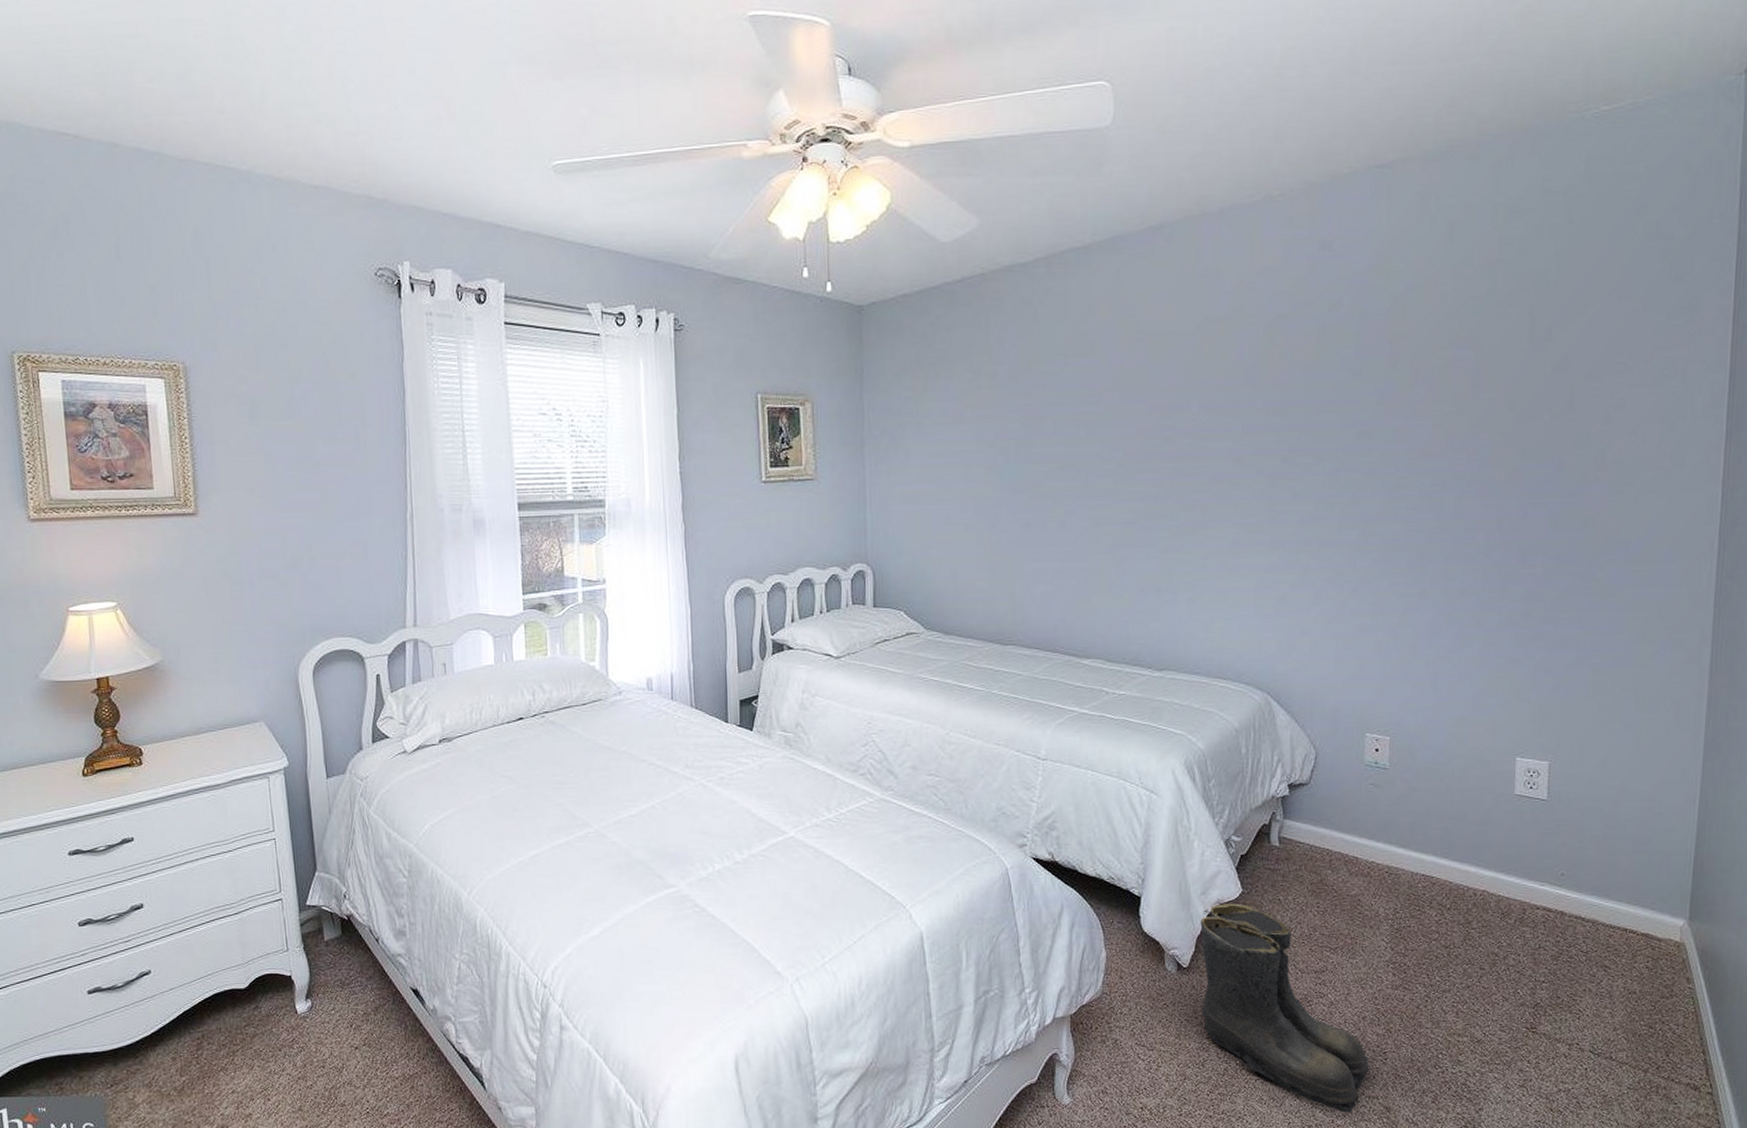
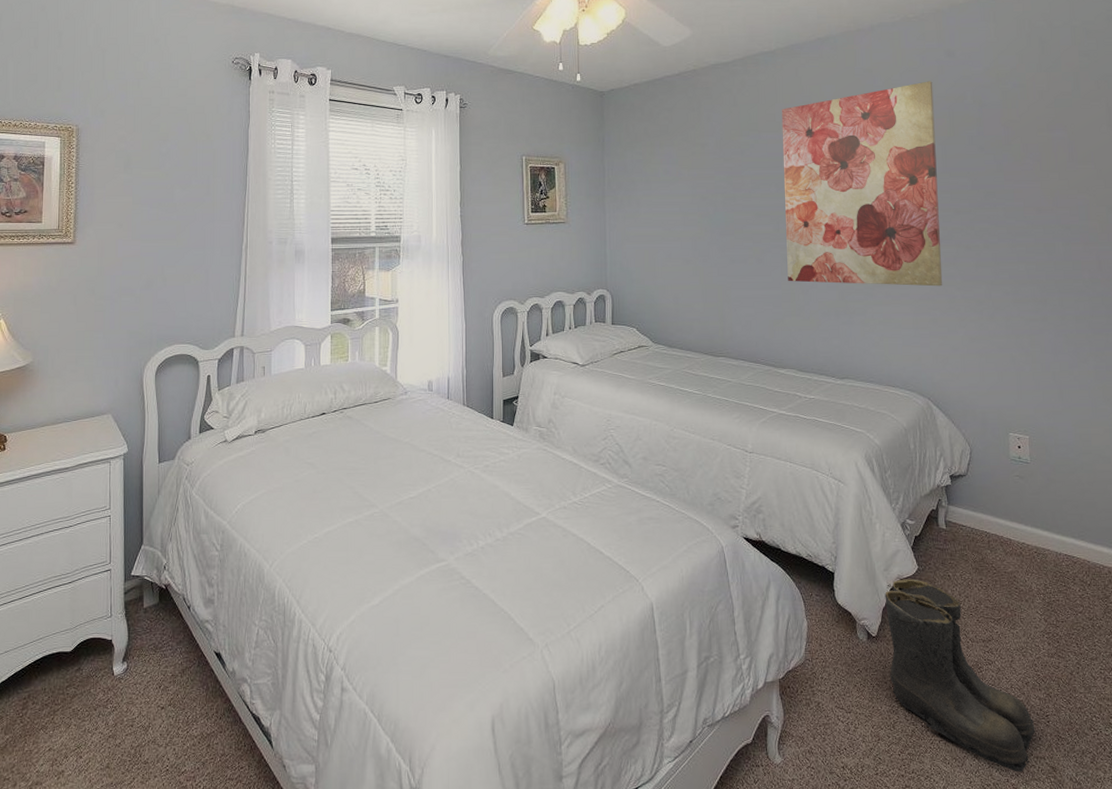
wall art: none [1096,283,1299,555] -> present [781,81,943,287]

